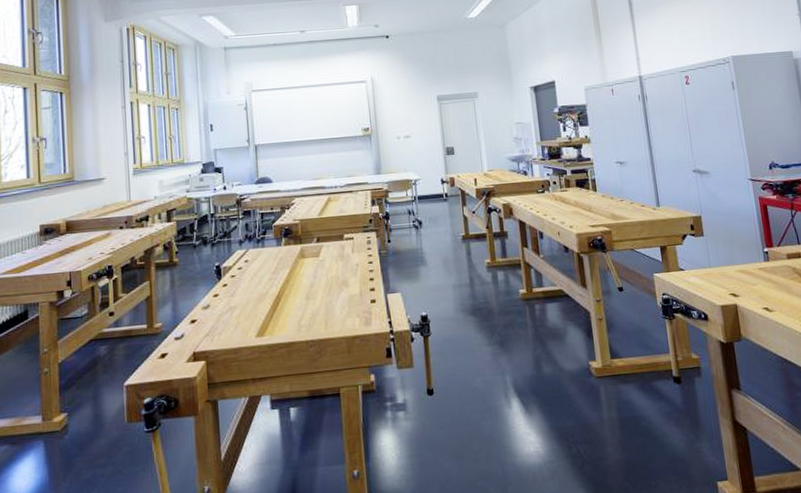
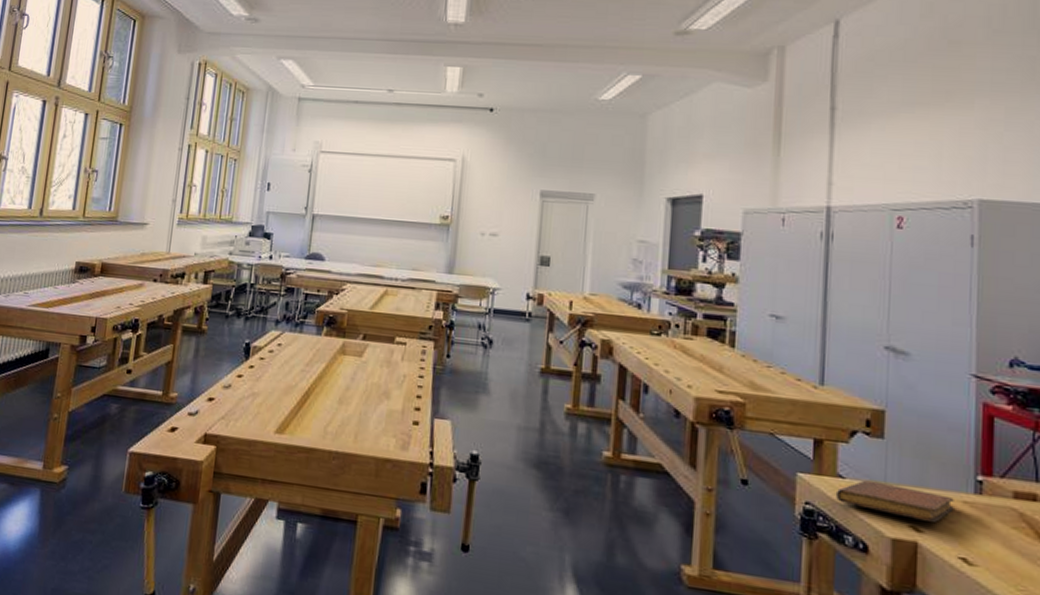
notebook: none [680,267,754,289] -> present [835,480,954,522]

